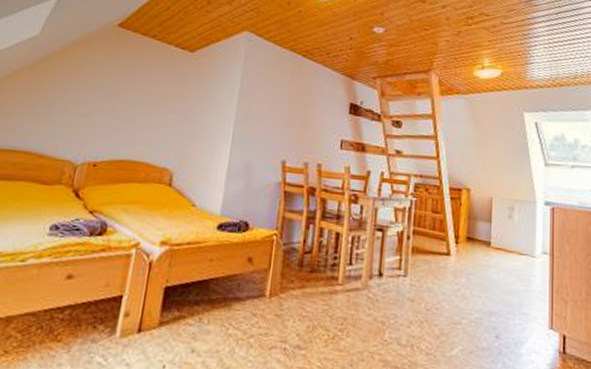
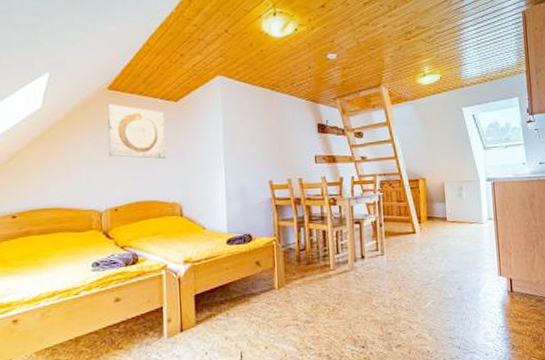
wall art: none [101,42,176,114] -> present [107,103,166,159]

